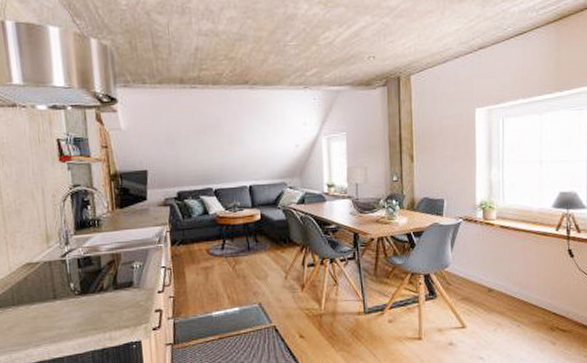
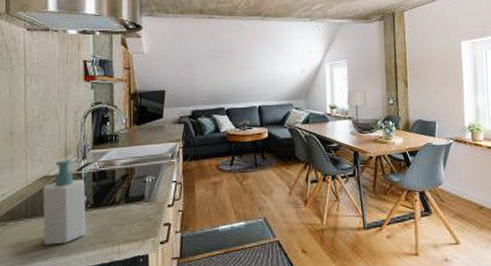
soap bottle: none [28,246,76,333] -> present [43,160,86,245]

